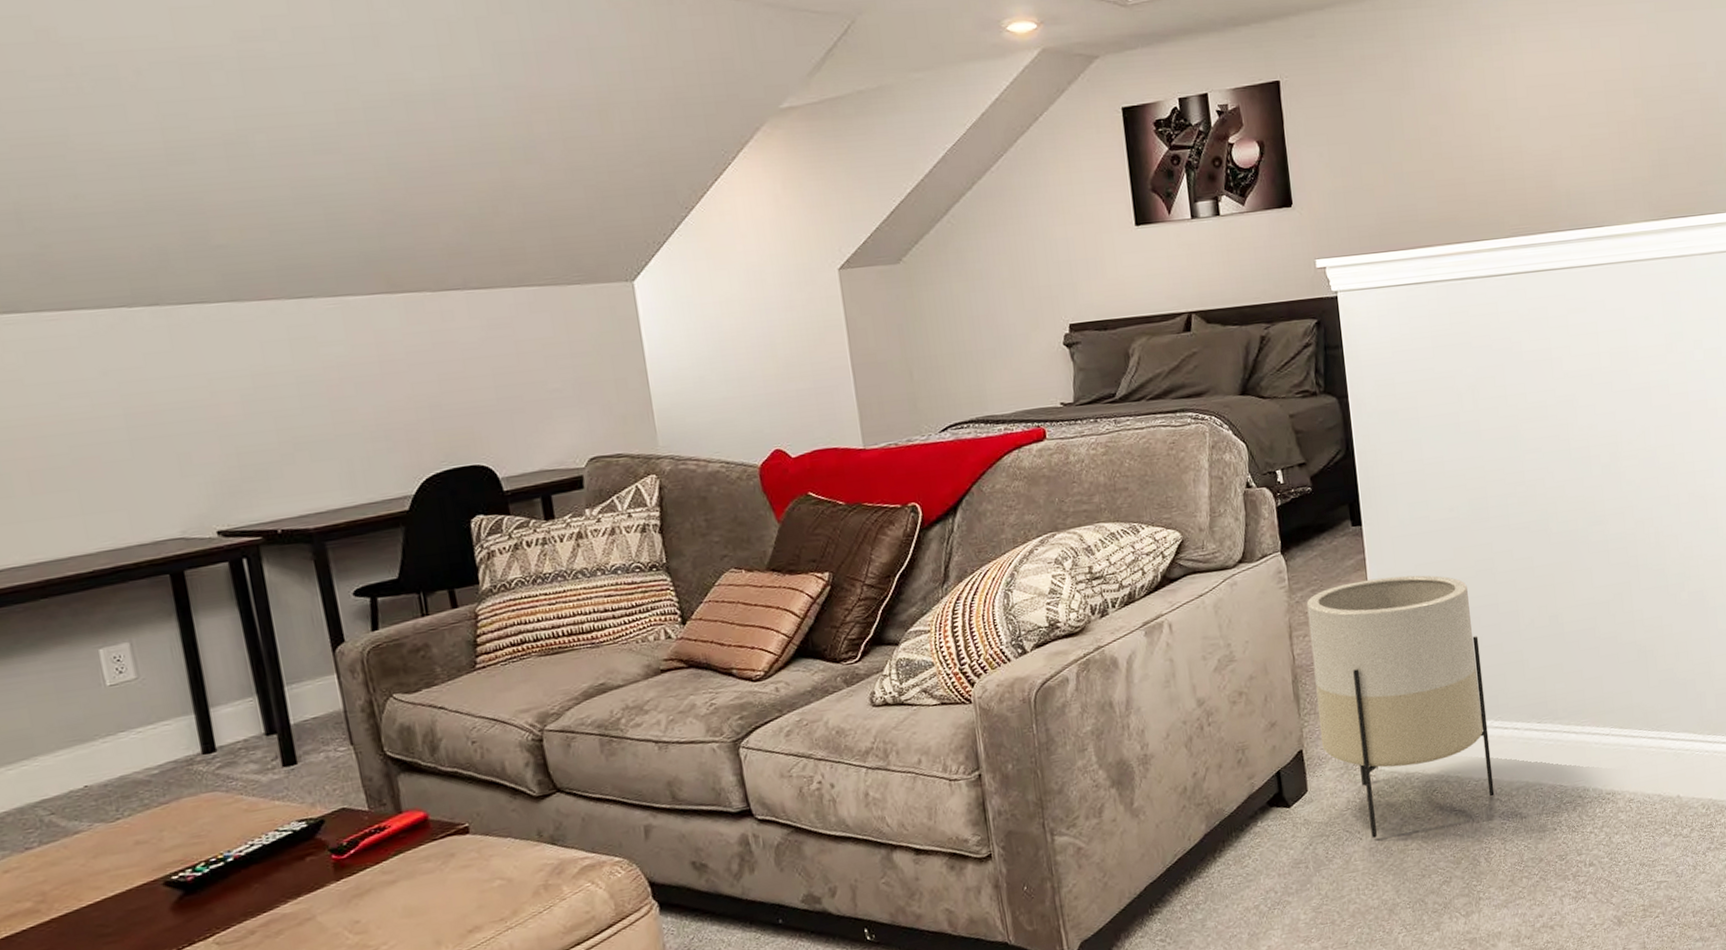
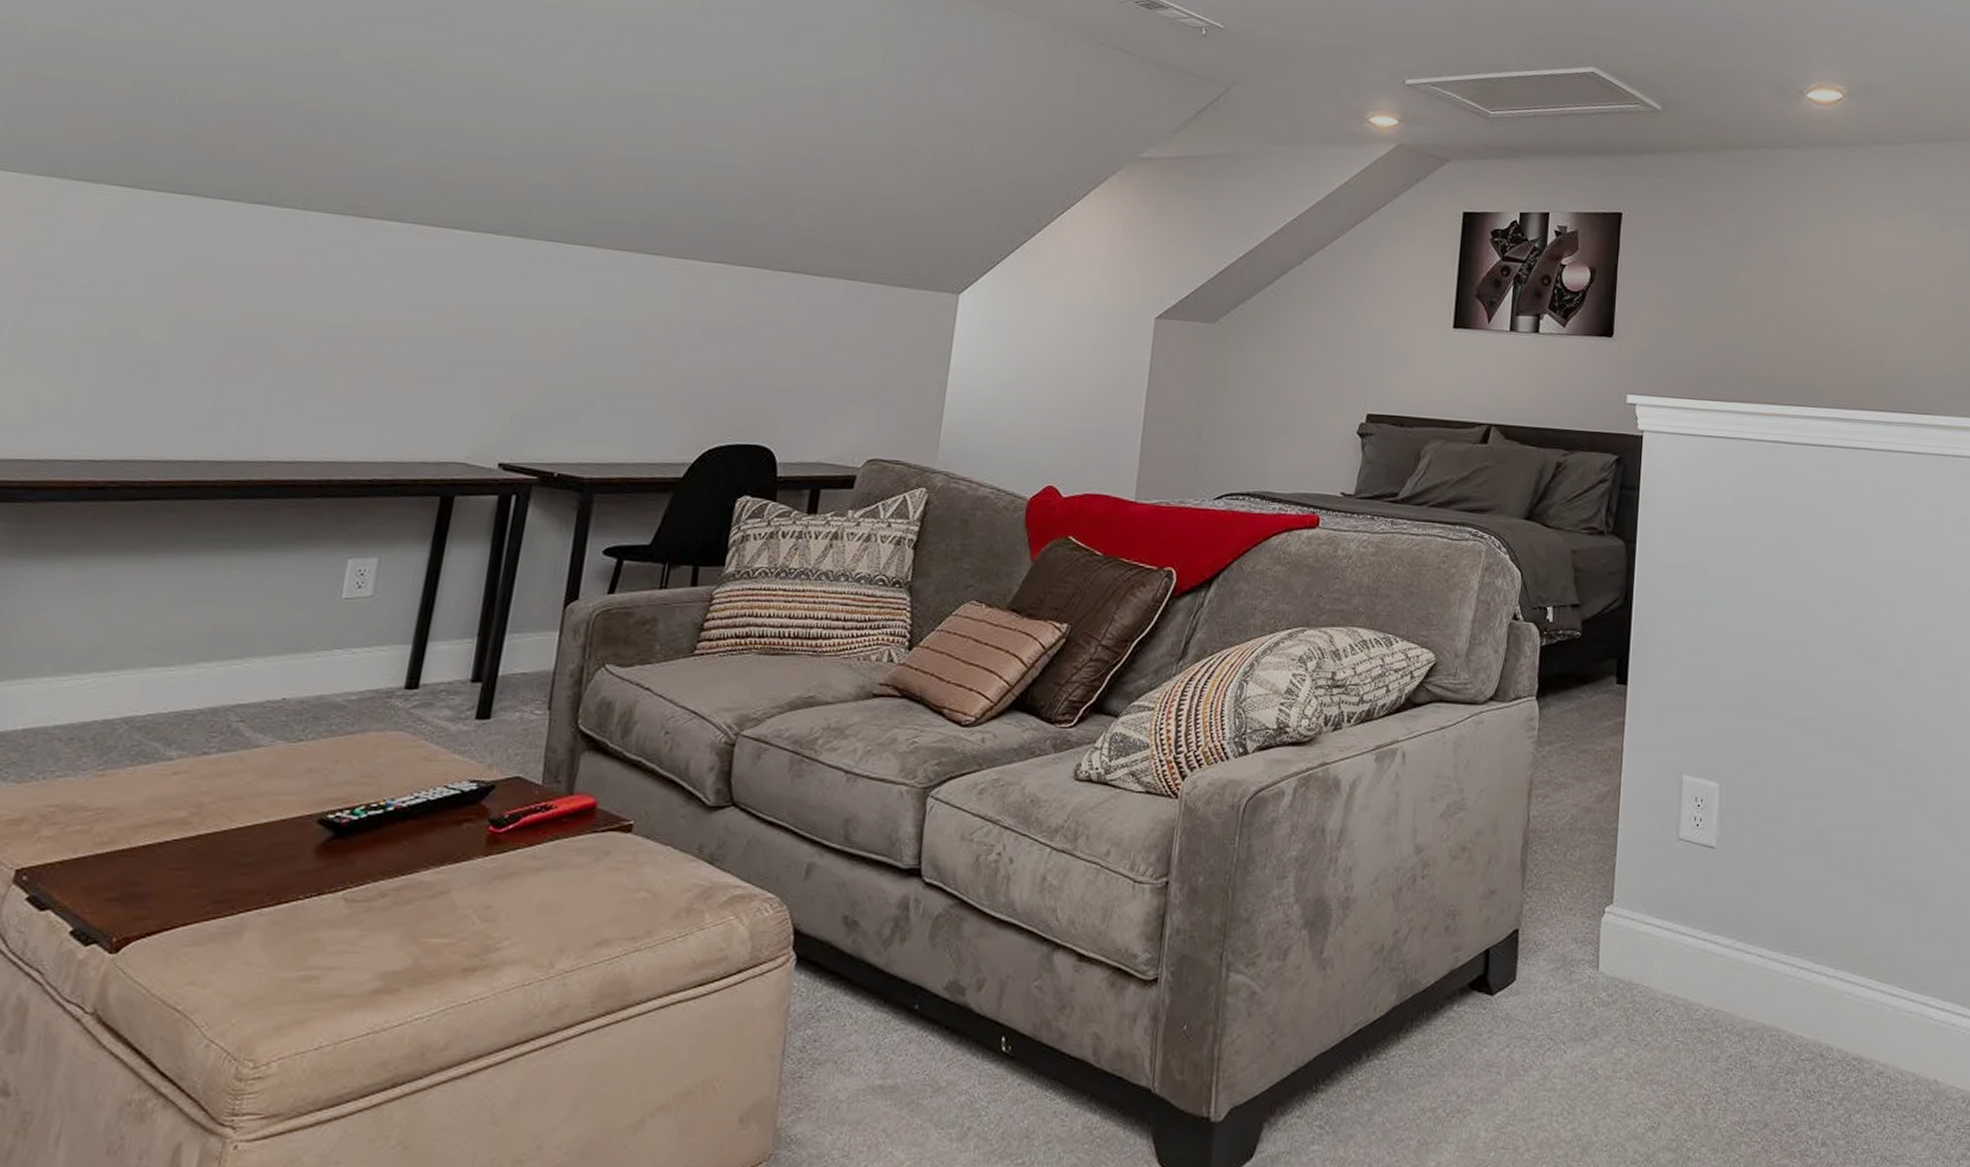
planter: present [1306,575,1495,839] -> none [1541,746,1734,1055]

